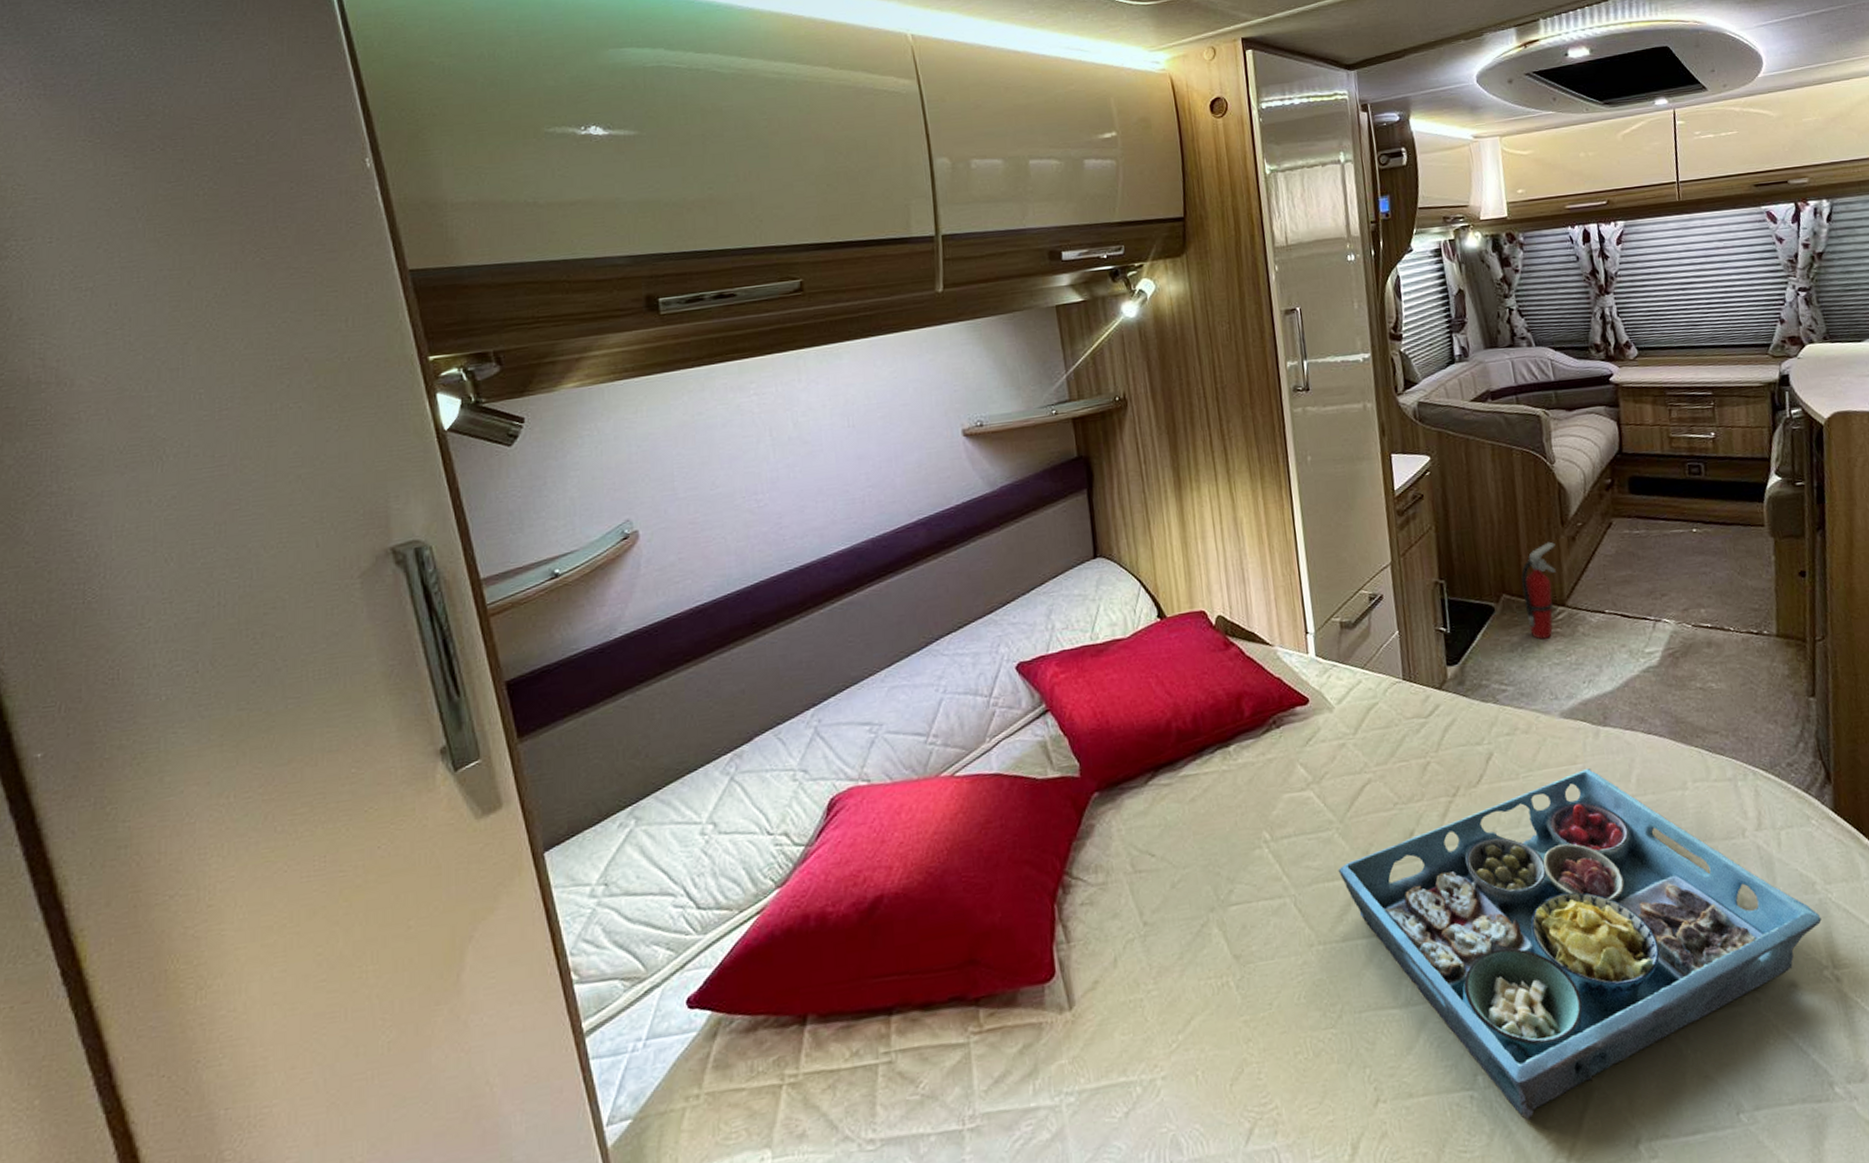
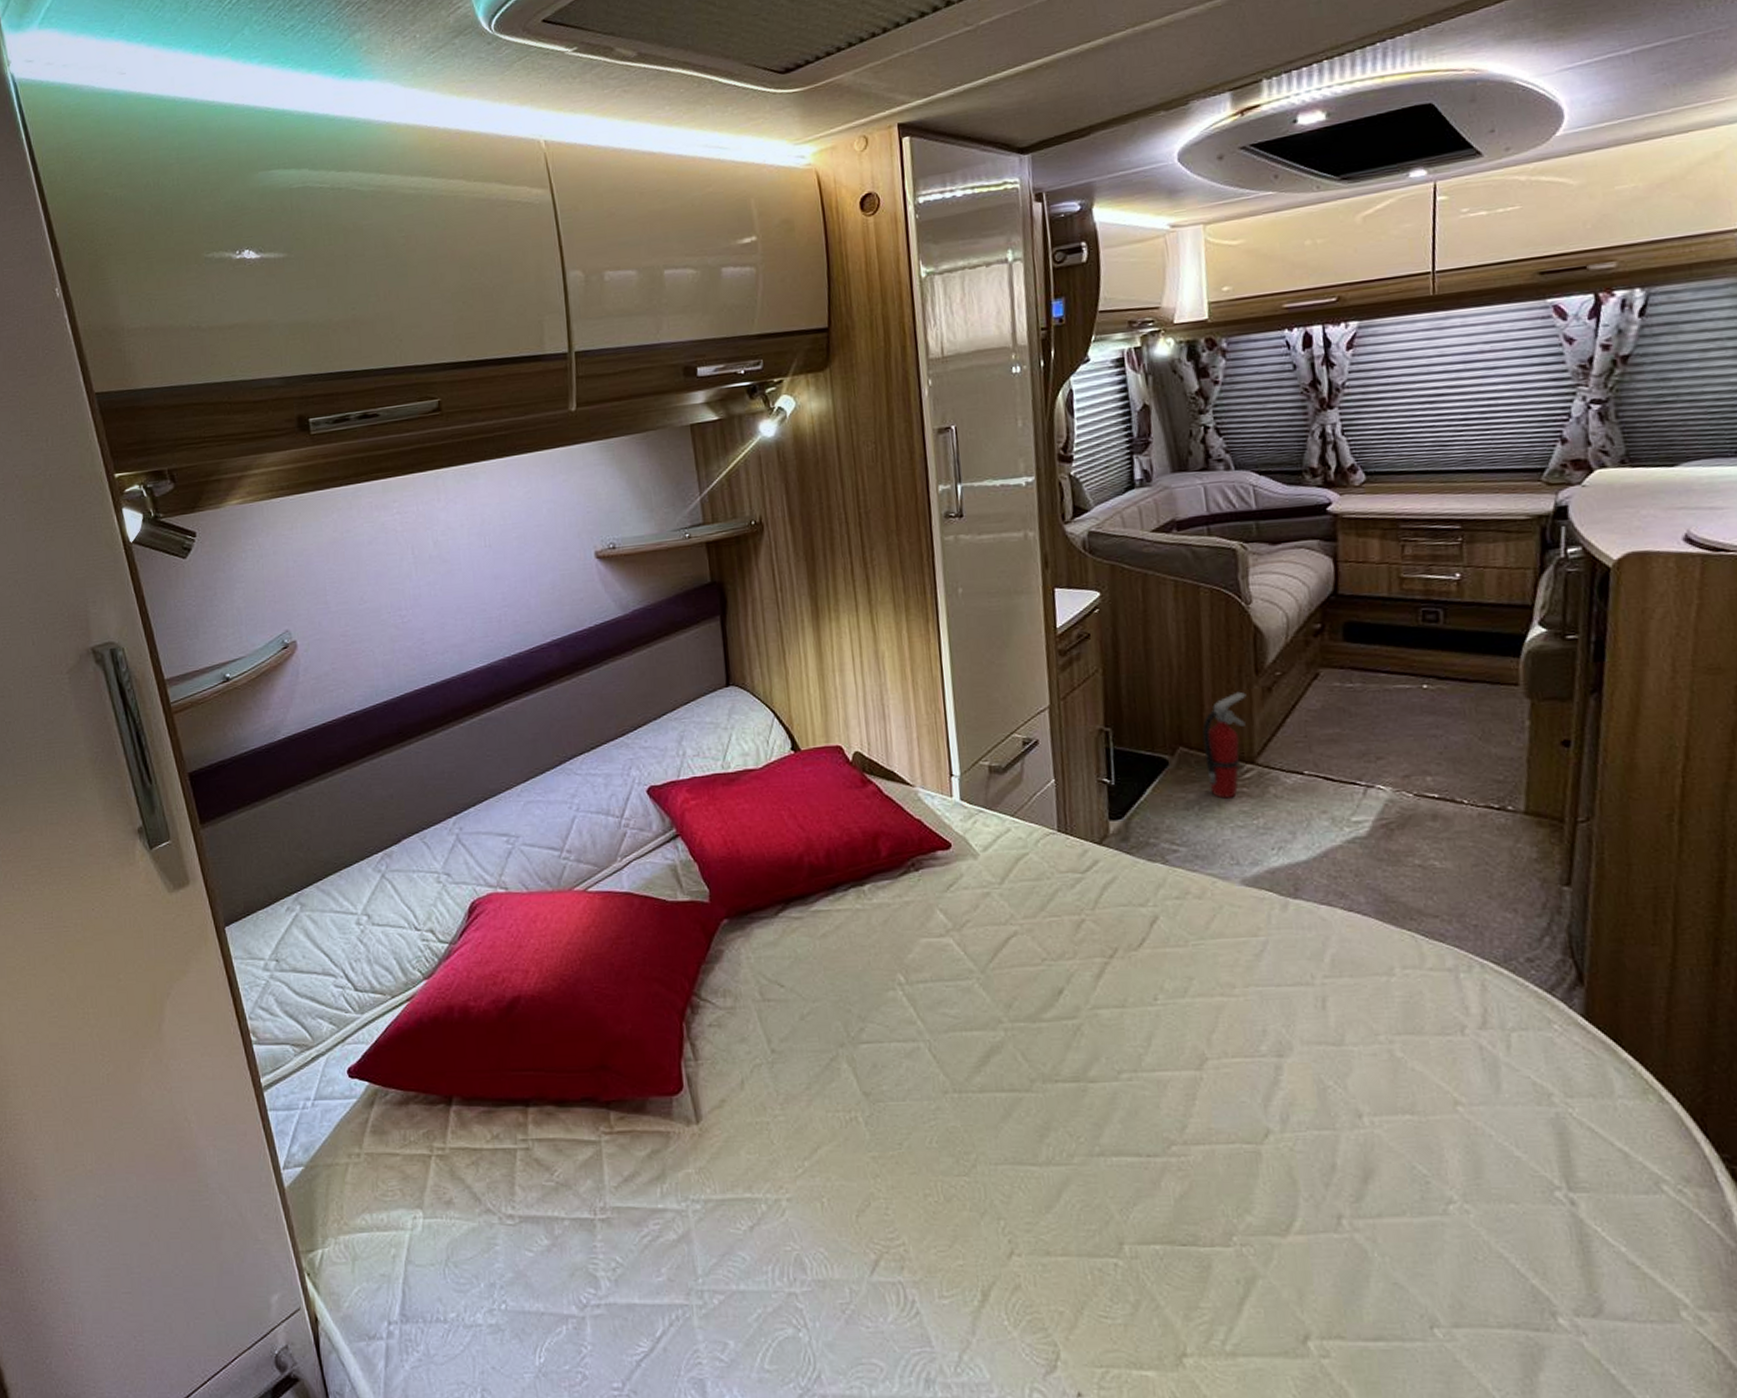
serving tray: present [1338,768,1822,1120] -> none [977,943,1557,1297]

